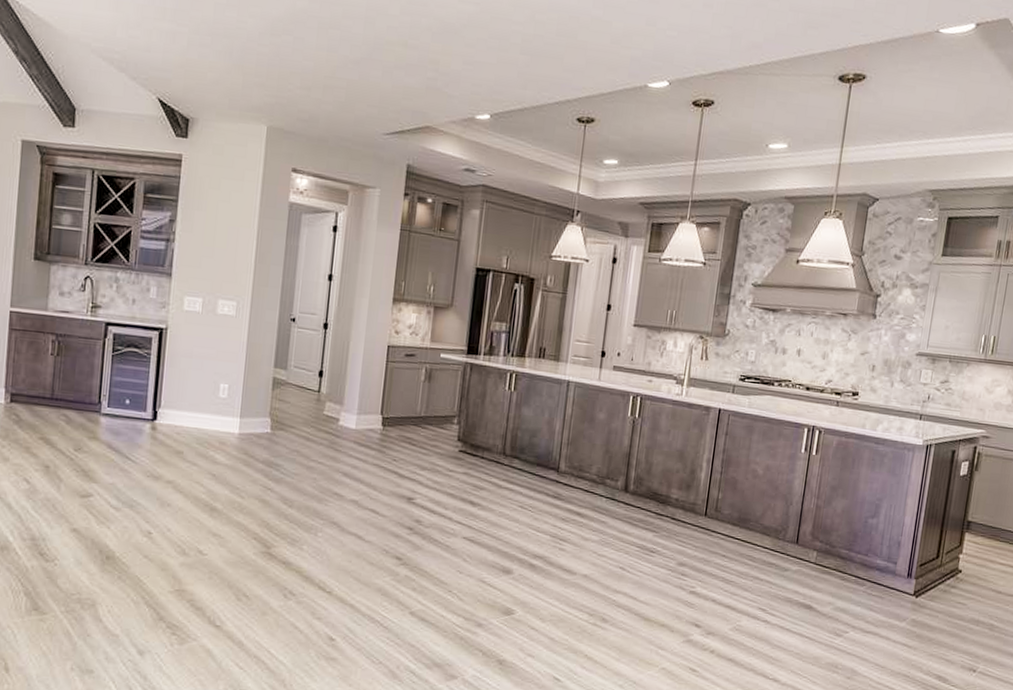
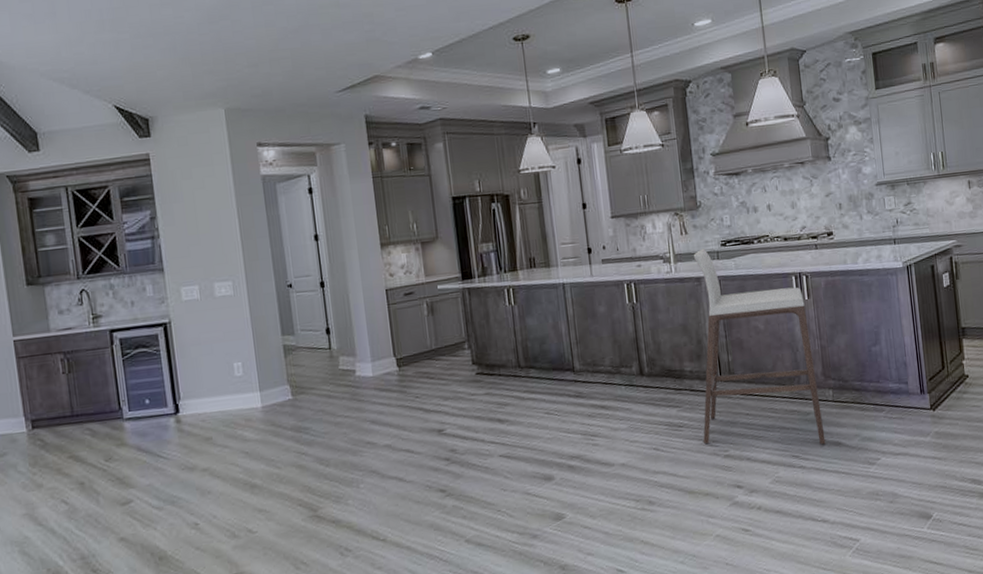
bar stool: none [672,378,812,605] -> present [693,248,826,445]

